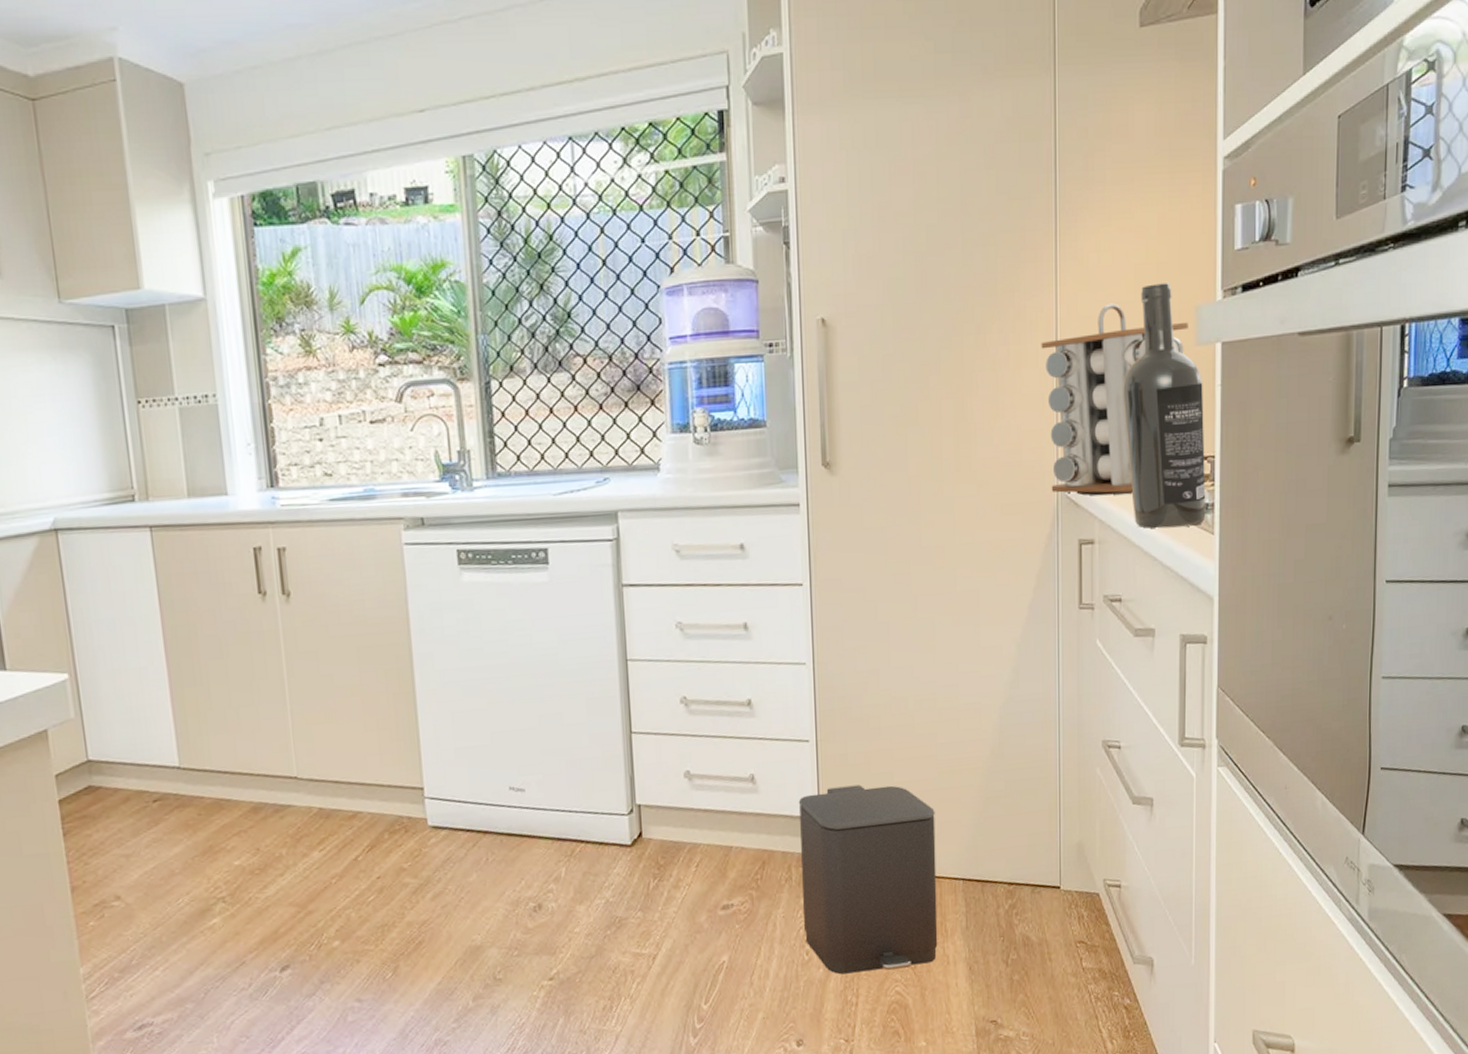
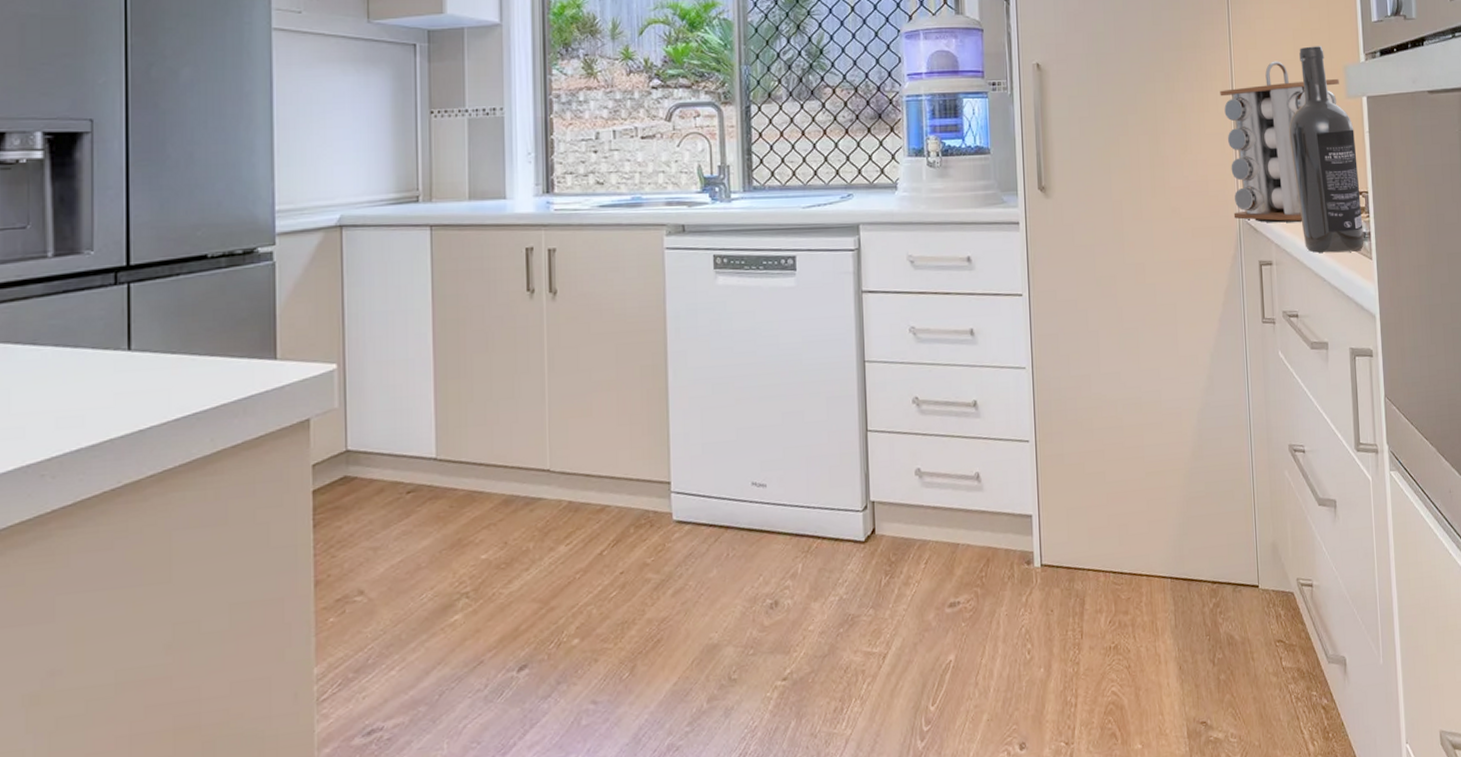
pedal bin: present [798,784,938,975] -> none [1019,484,1150,674]

